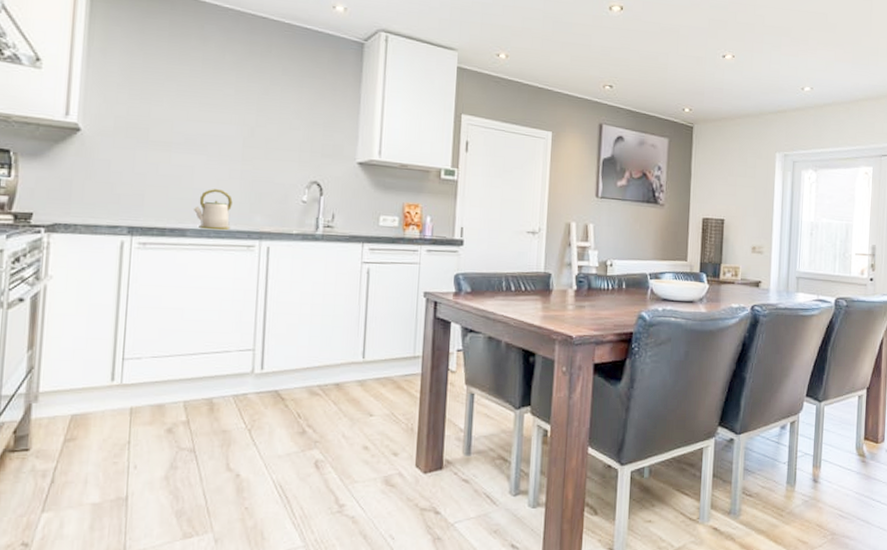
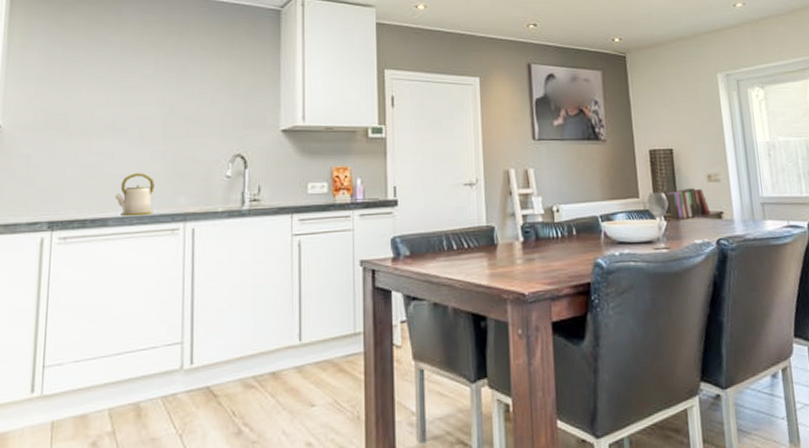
wineglass: none [692,257,713,310] -> present [646,192,671,250]
books: none [712,257,750,284] -> present [666,188,711,219]

